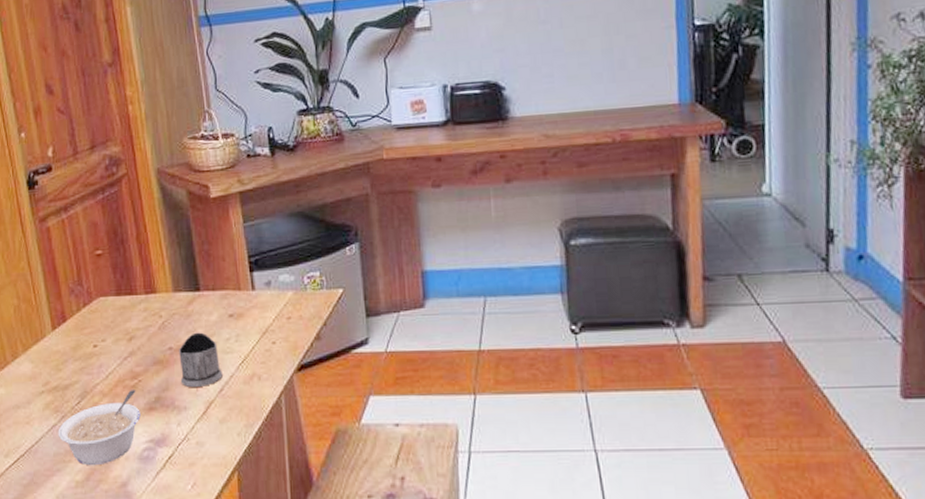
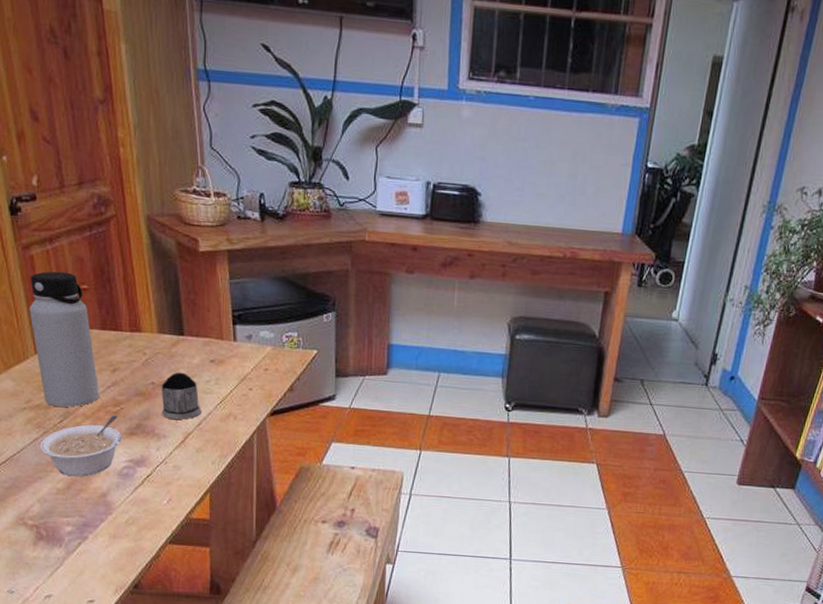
water bottle: none [46,239,116,386] -> present [29,271,99,407]

